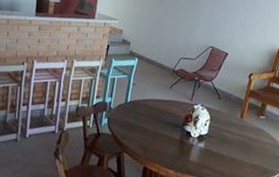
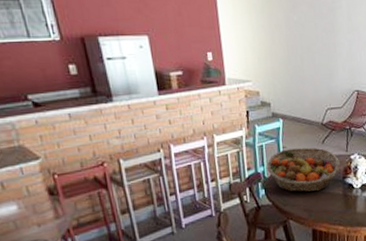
fruit basket: none [114,86,183,132] -> present [267,147,340,192]

